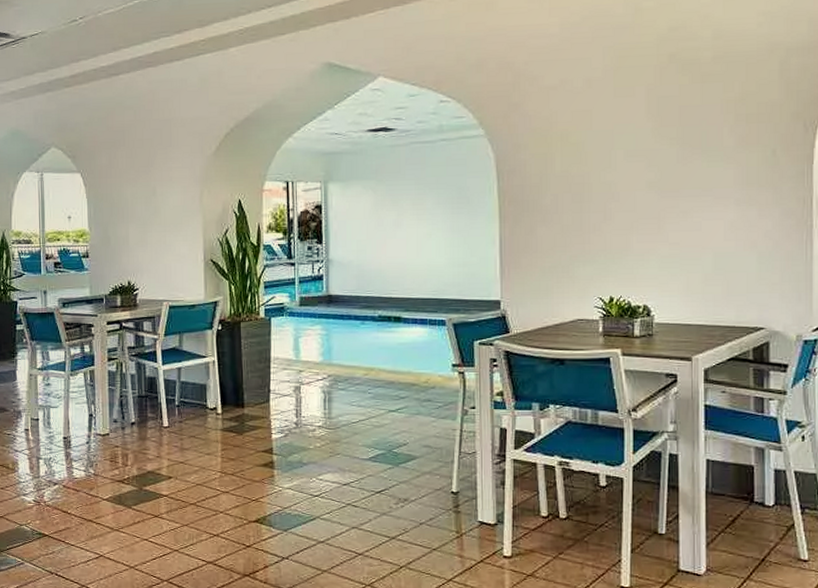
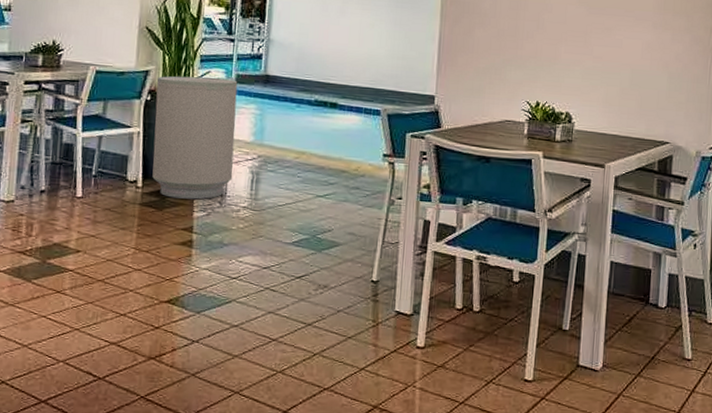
trash can: none [225,303,306,422] -> present [152,76,238,200]

